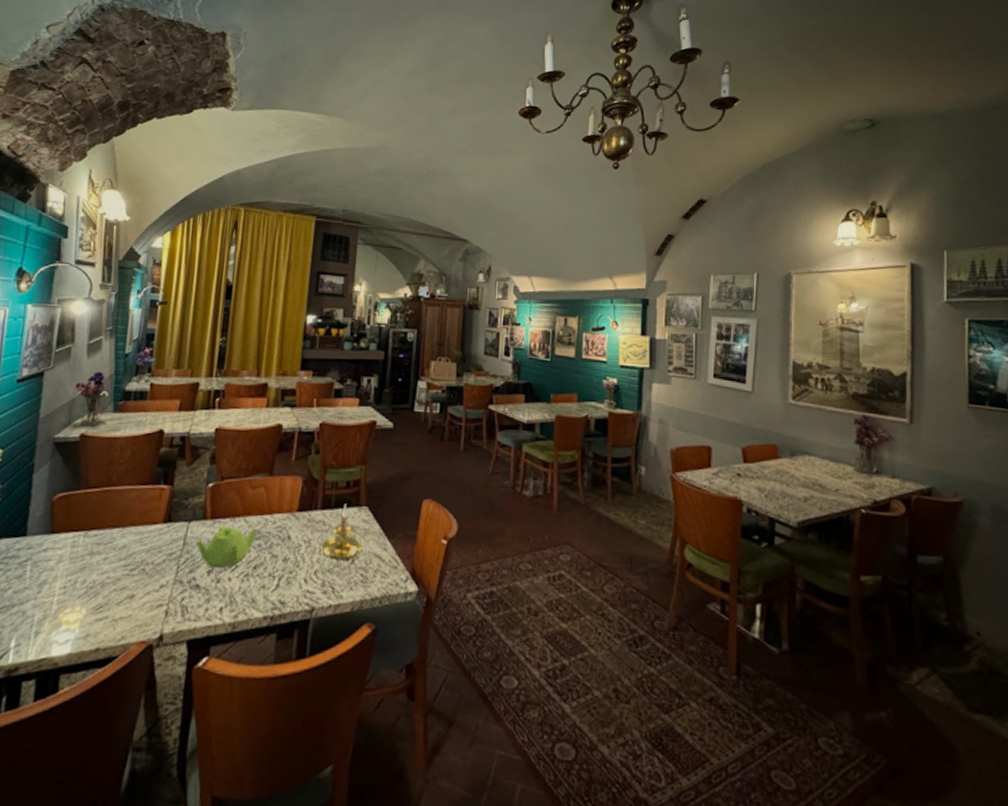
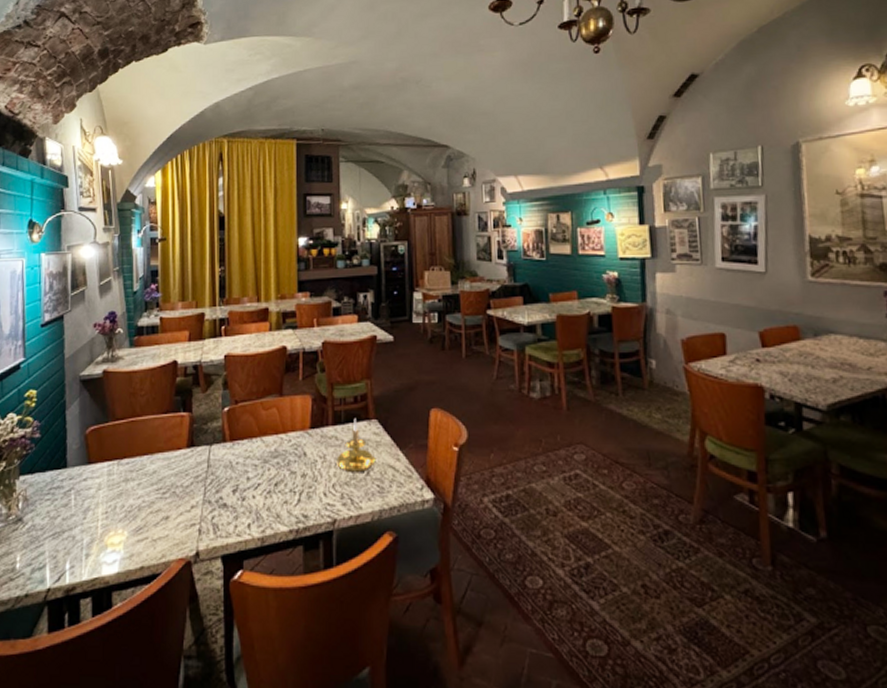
teapot: present [195,524,259,569] -> none [218,445,276,488]

